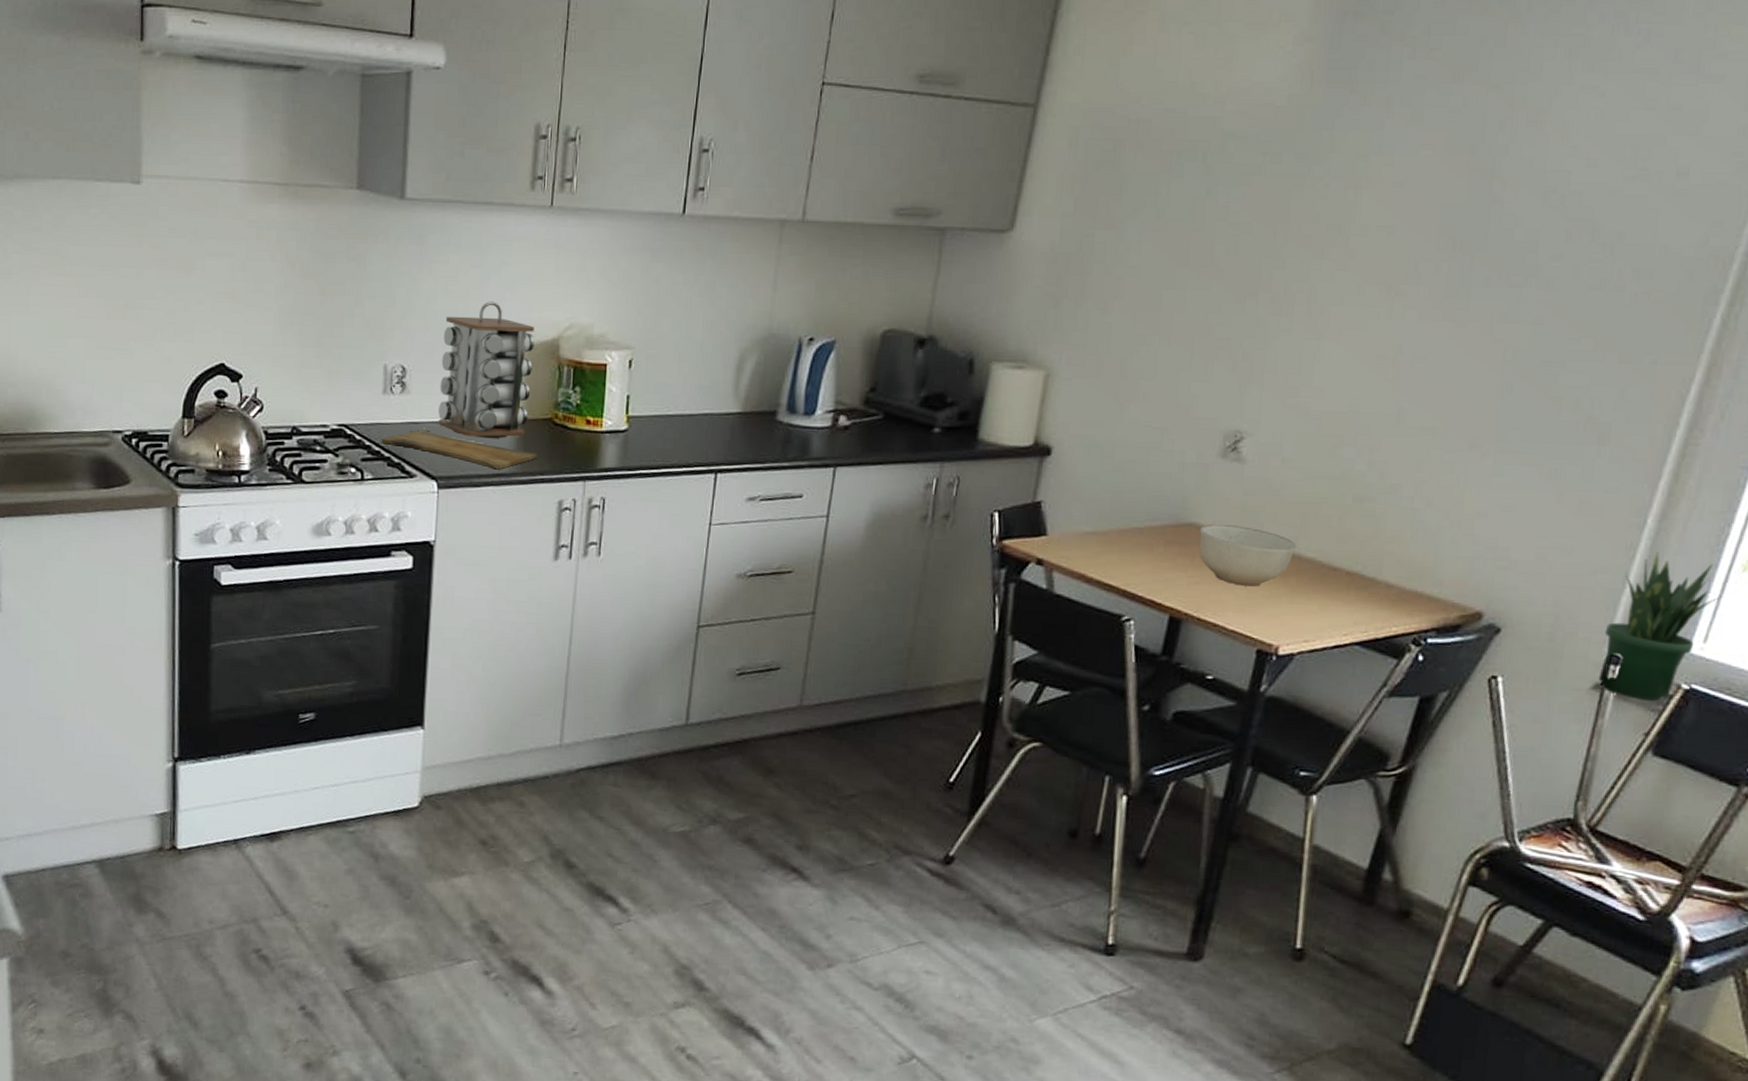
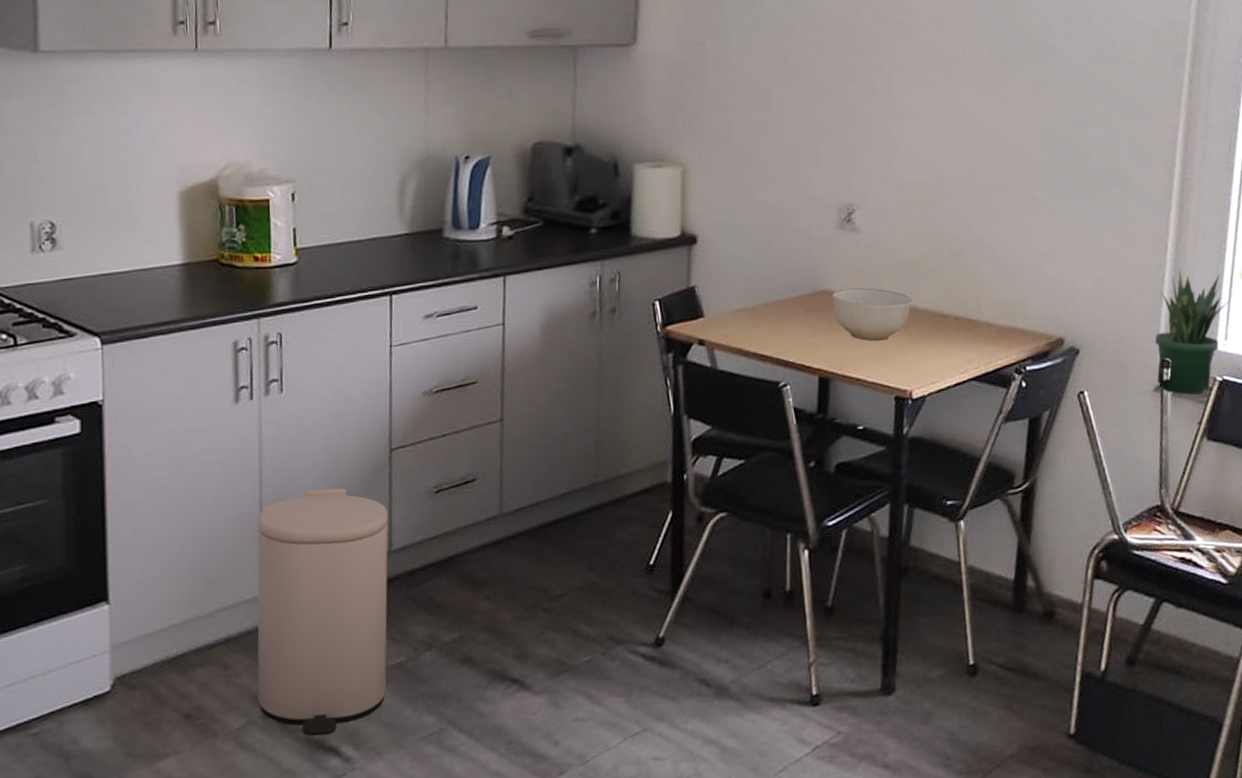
cutting board: present [381,429,538,470] -> none [33,284,207,318]
spice rack: present [438,301,535,439] -> none [93,147,193,287]
pedal bin: none [547,653,689,885] -> present [257,488,389,736]

